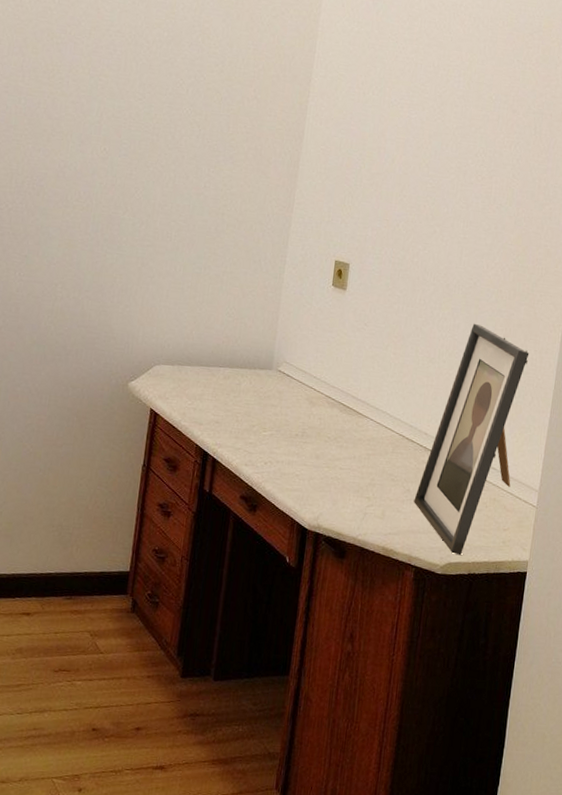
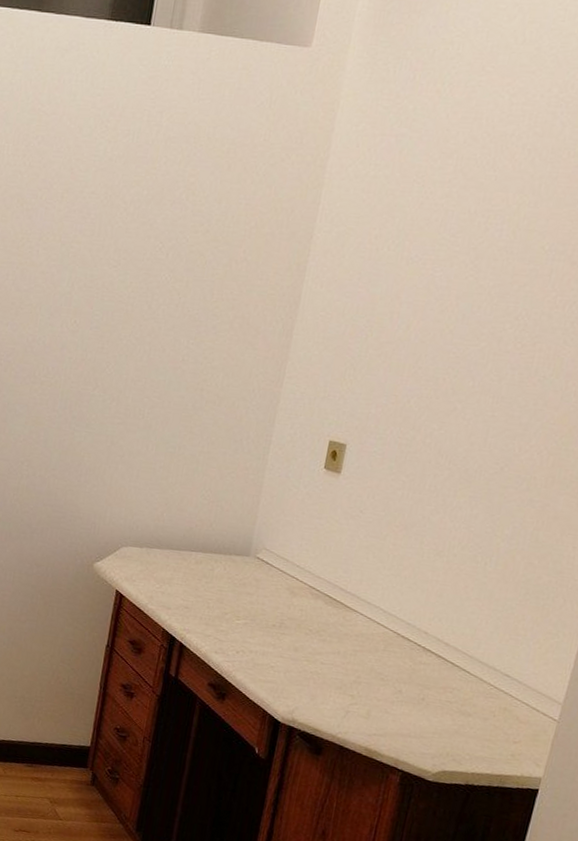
picture frame: present [414,323,530,556] -> none [405,514,566,765]

